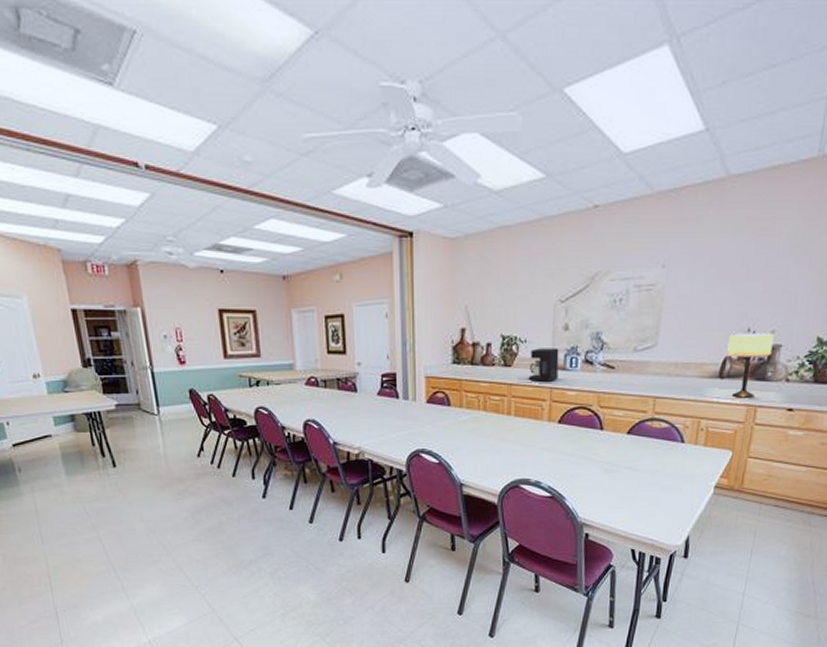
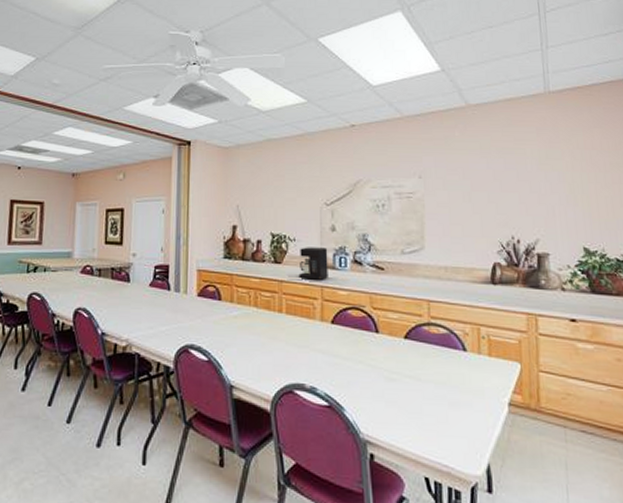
table lamp: present [727,333,774,398] -> none [494,240,541,306]

